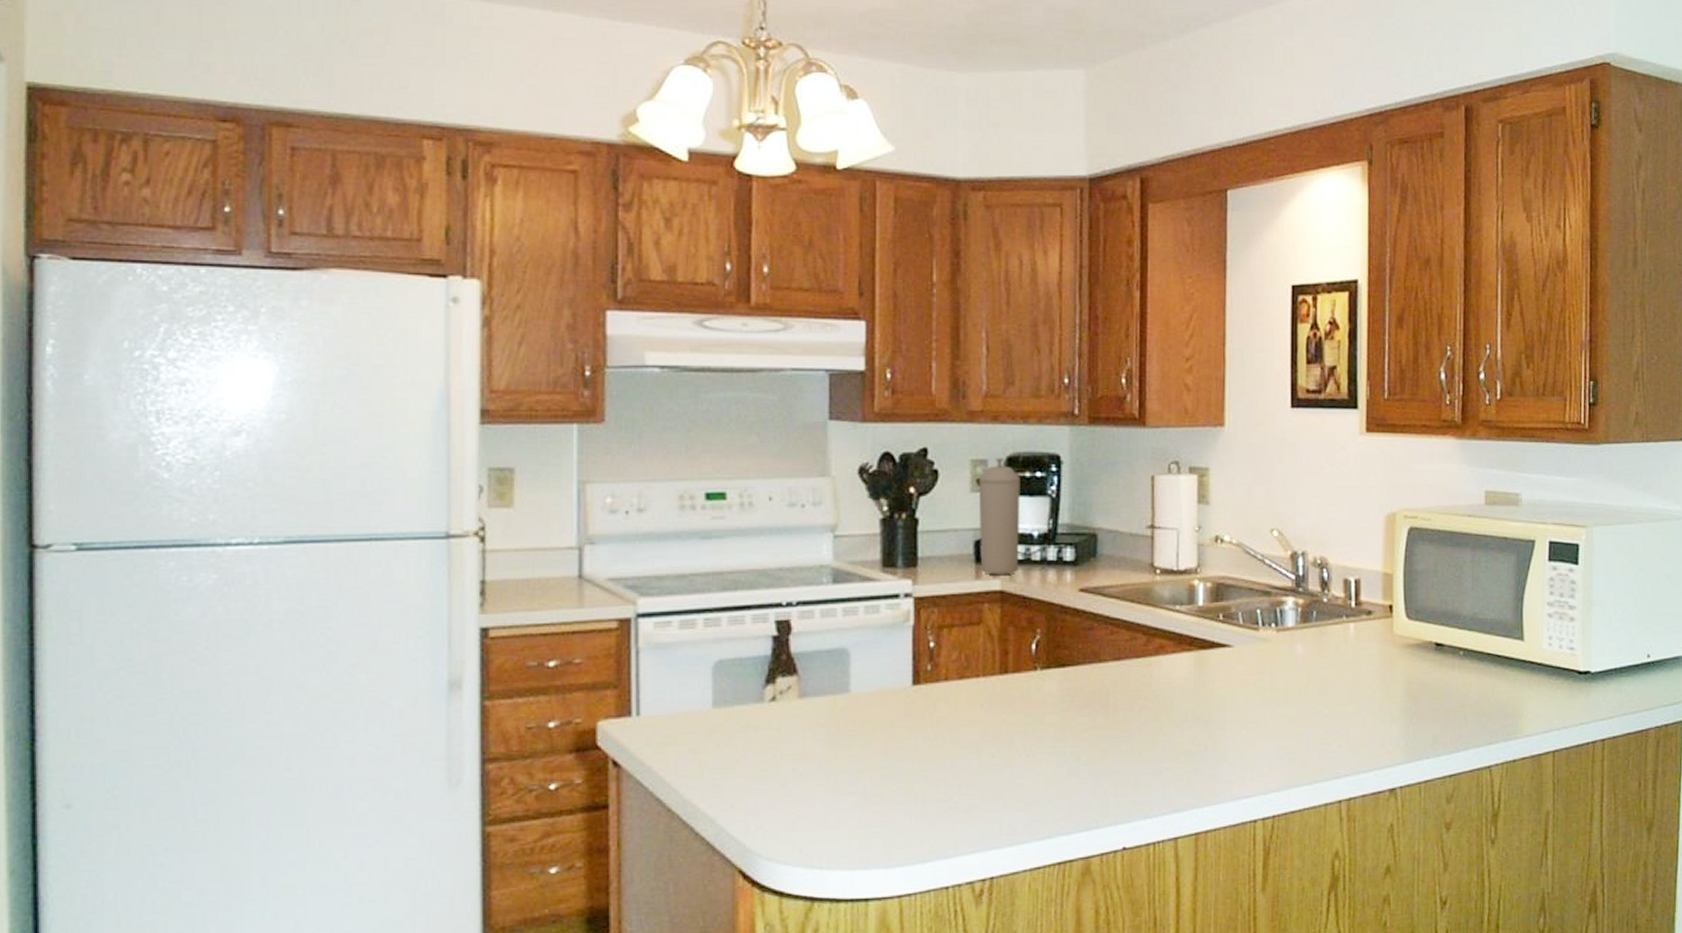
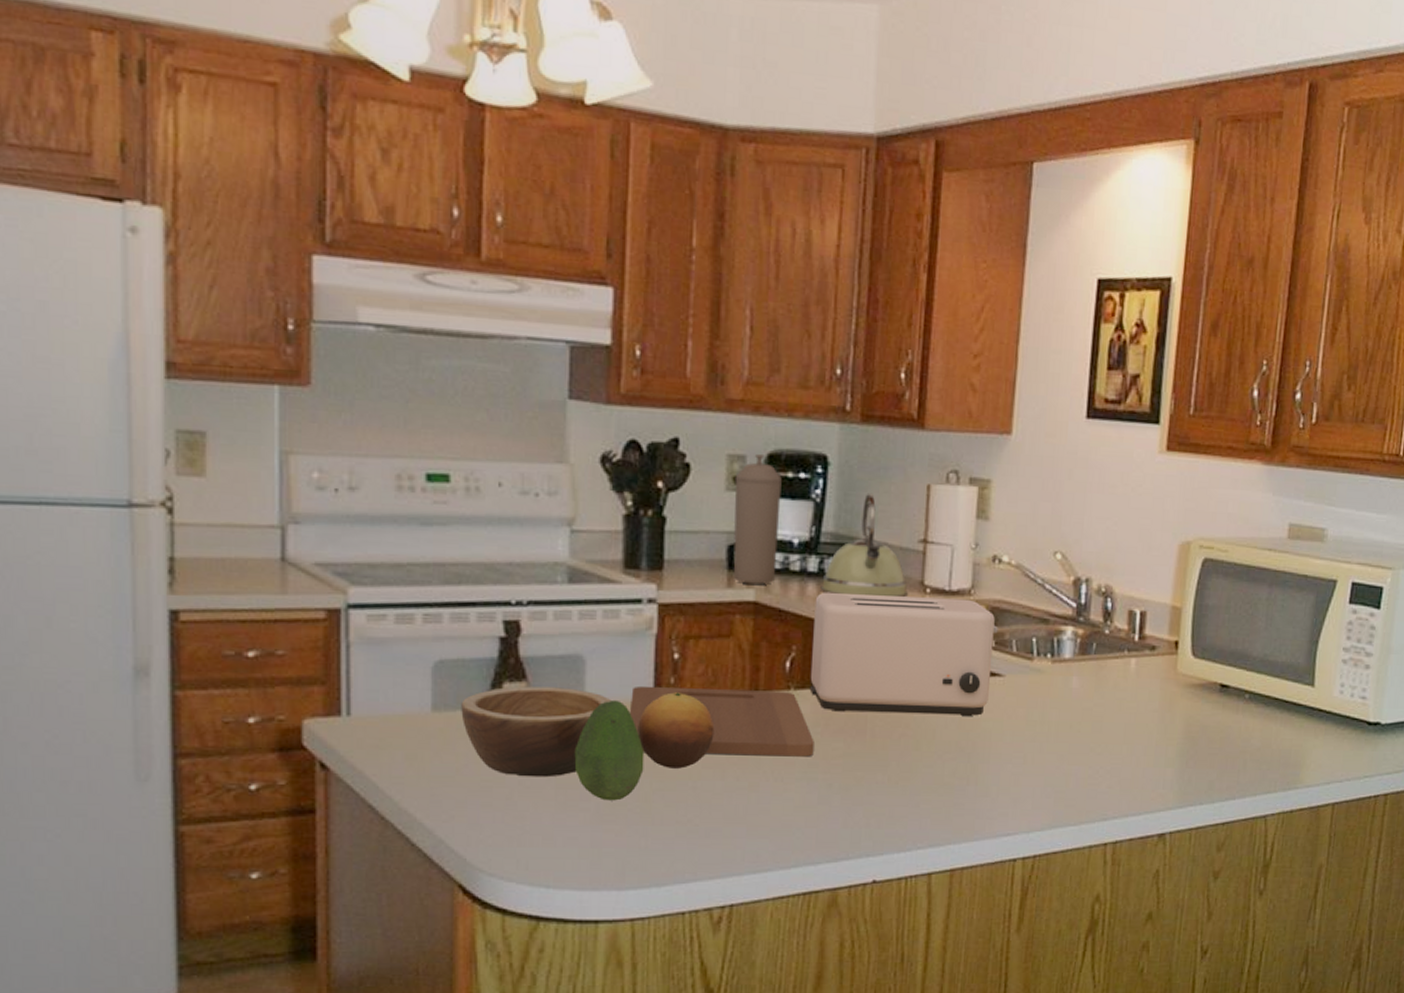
bowl: none [739,679,874,765] -> present [461,686,611,778]
fruit: none [842,688,906,783] -> present [574,699,645,801]
cutting board: none [891,672,1061,735] -> present [629,685,814,757]
fruit: none [899,678,969,750] -> present [637,692,715,769]
toaster: none [1054,577,1225,688] -> present [809,592,998,717]
kettle: none [1060,486,1139,580] -> present [820,492,908,598]

